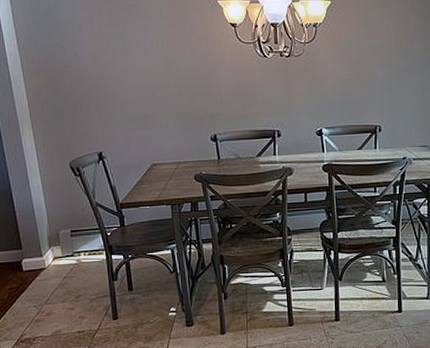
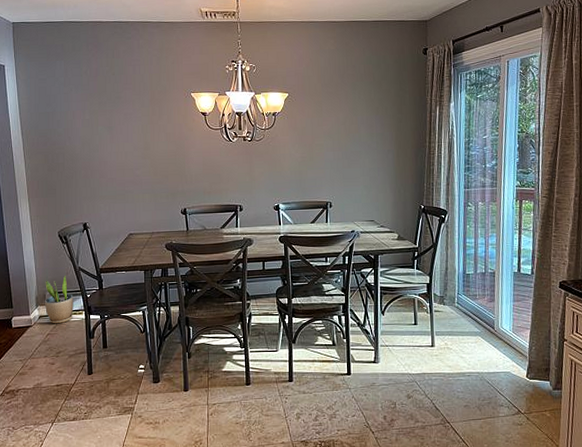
potted plant: none [58,212,93,266] -> present [44,276,74,324]

